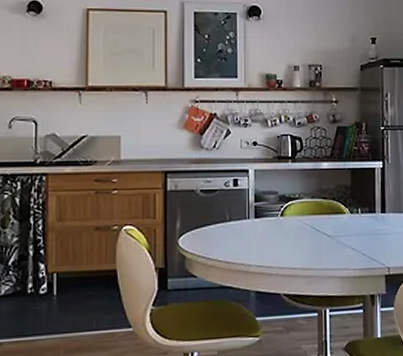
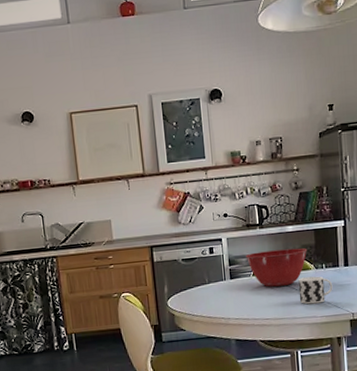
mixing bowl: none [274,188,343,231] -> present [245,248,308,287]
cup: none [330,222,368,254] -> present [298,276,333,305]

